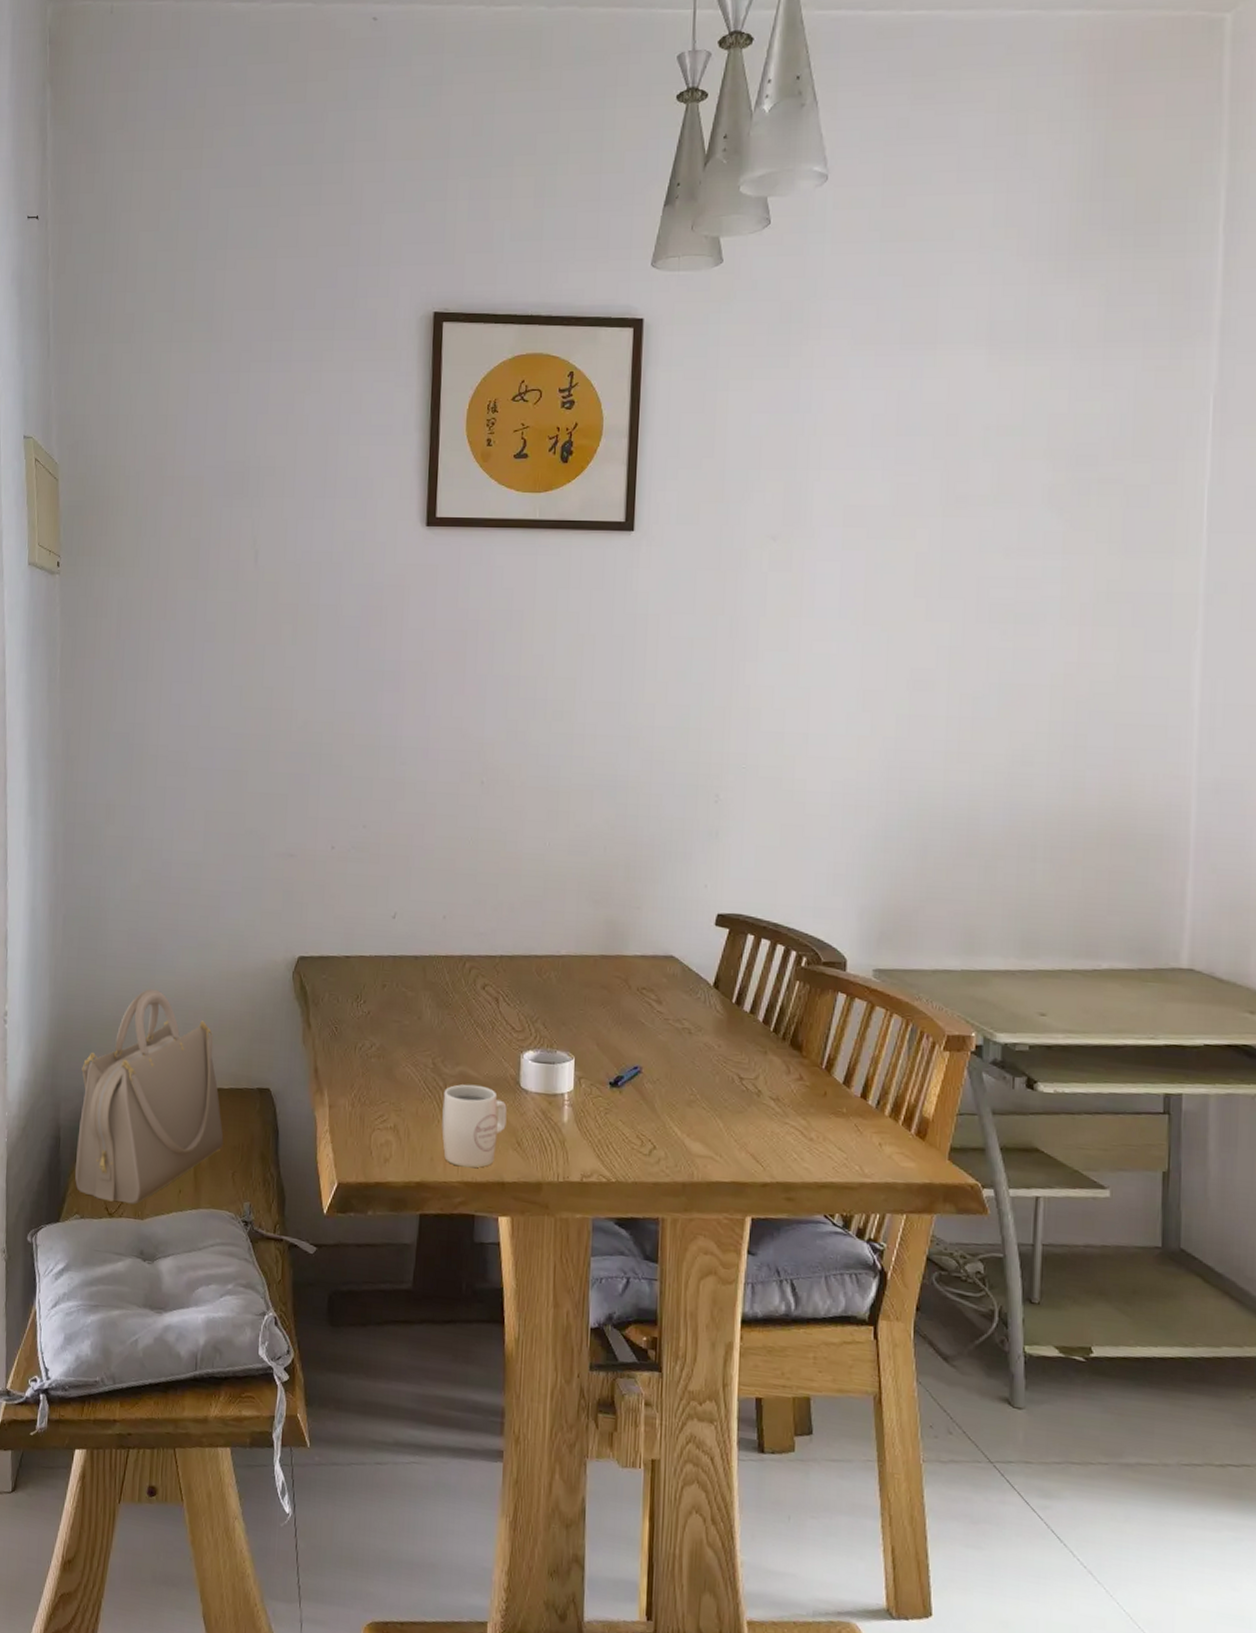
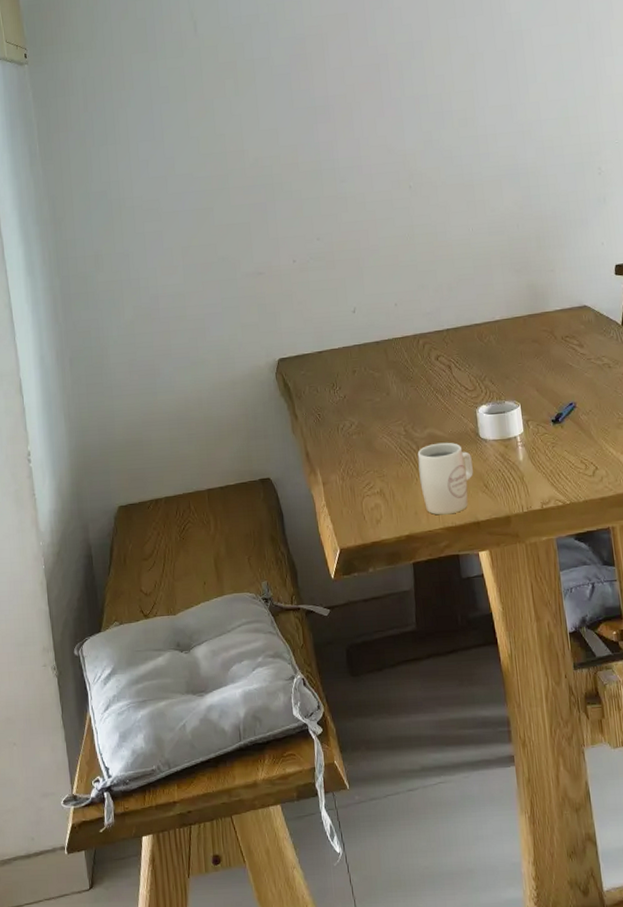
handbag: present [75,989,224,1205] -> none [103,409,237,605]

